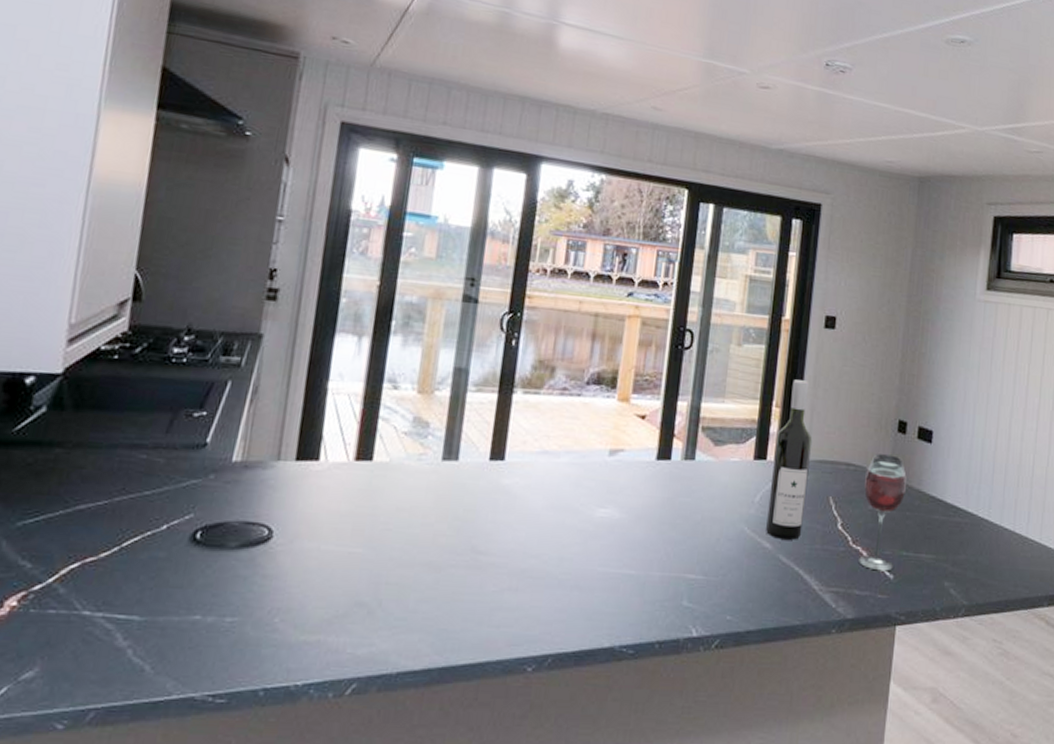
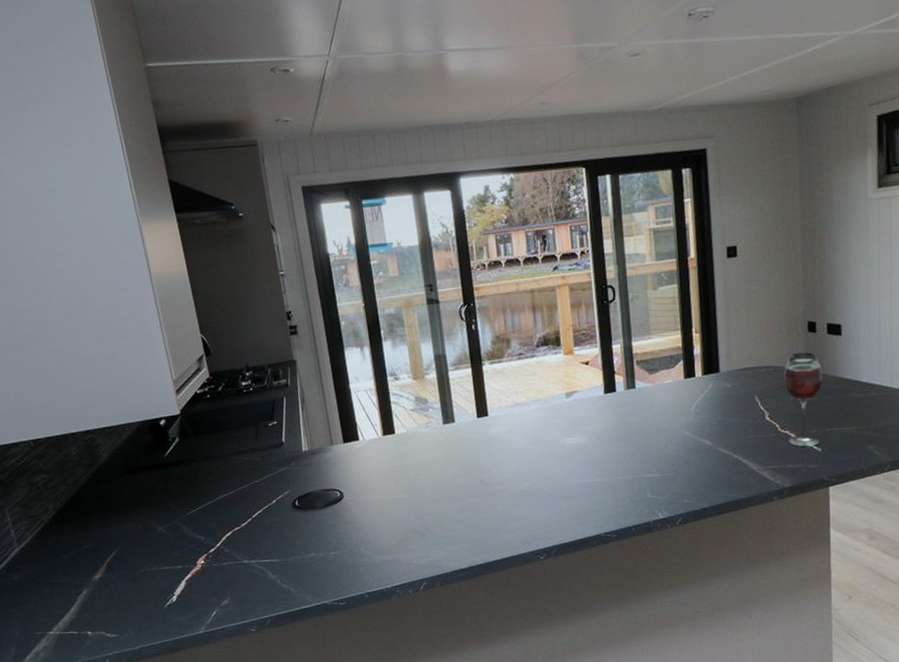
bottle: present [766,379,813,540] -> none [700,306,736,436]

